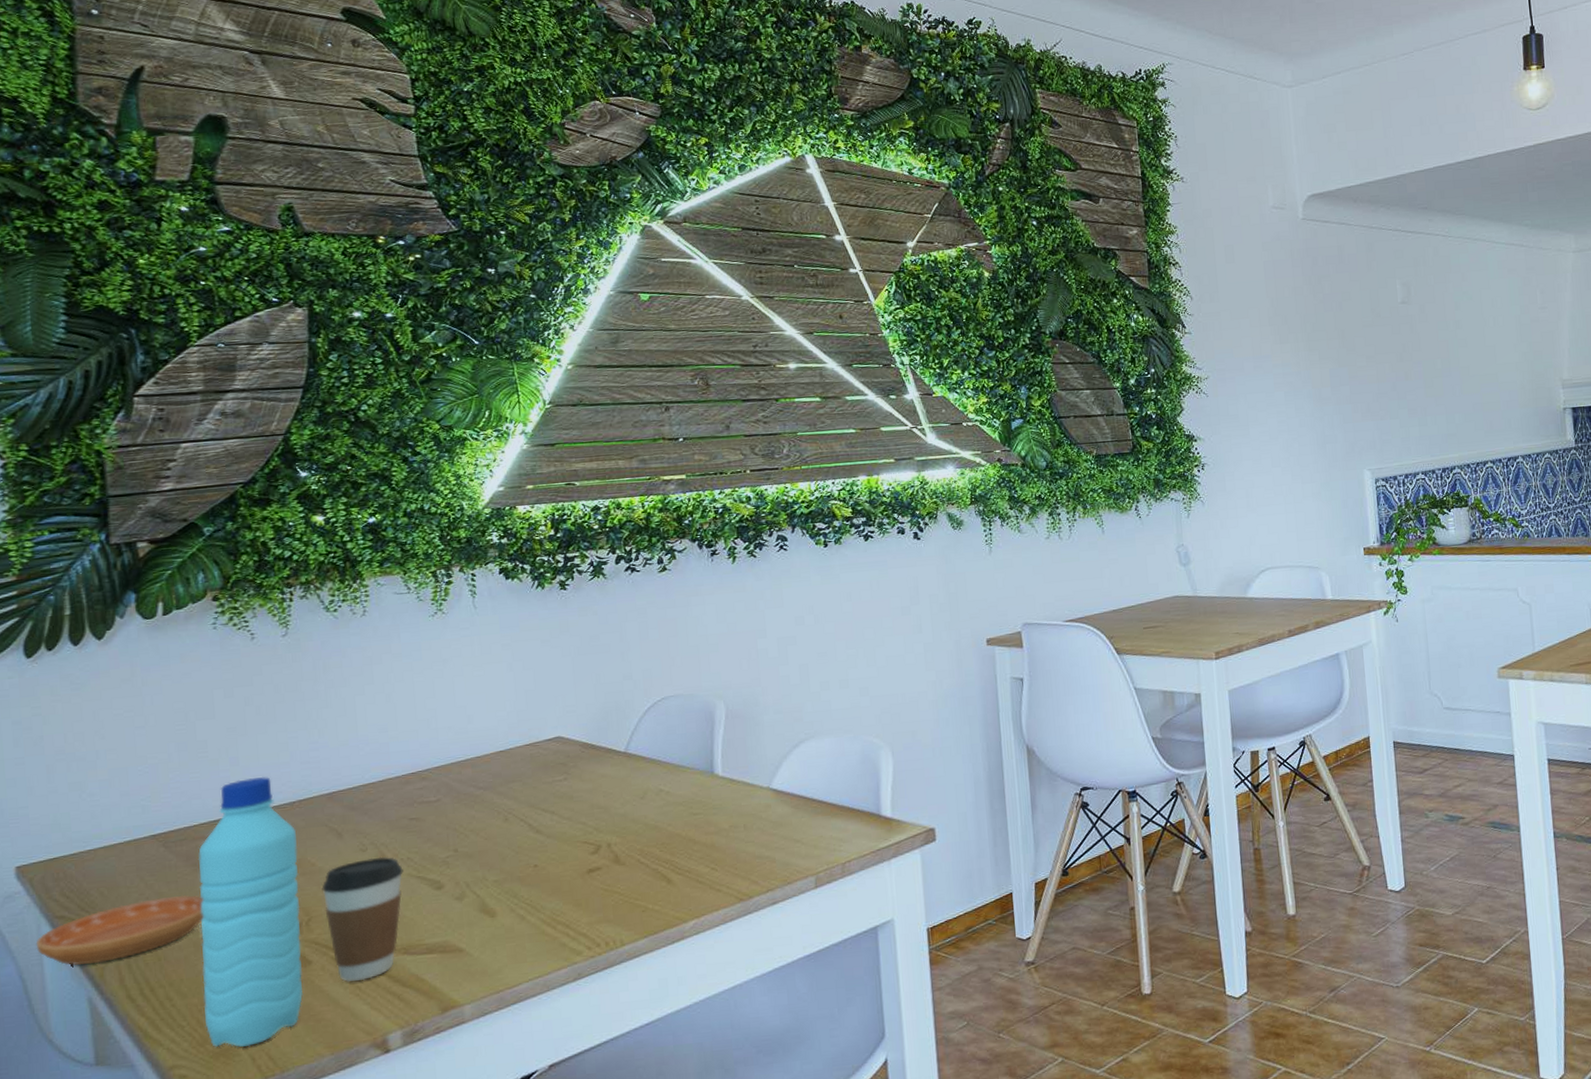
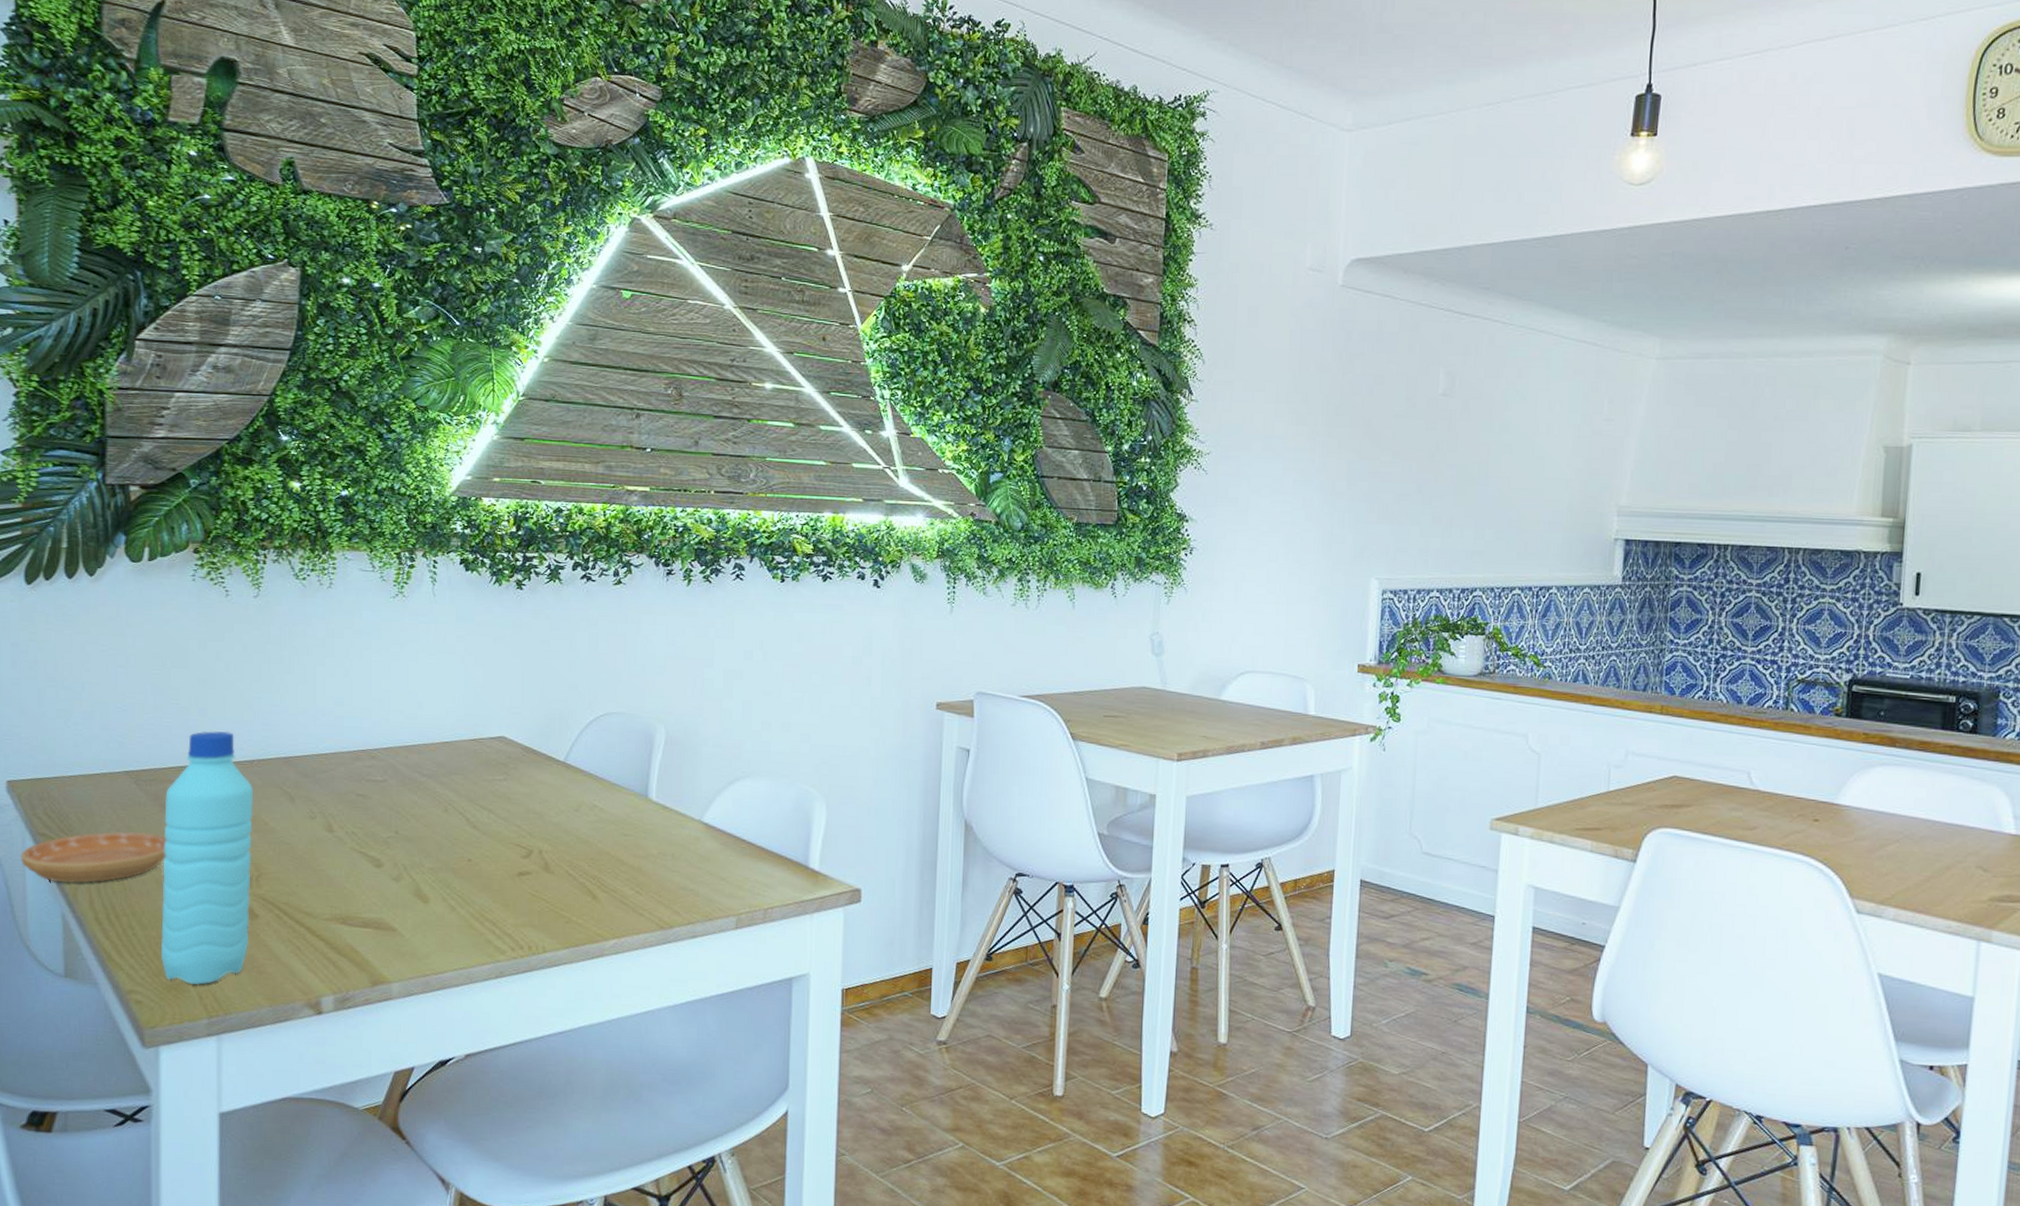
coffee cup: present [322,856,403,983] -> none [272,826,347,943]

